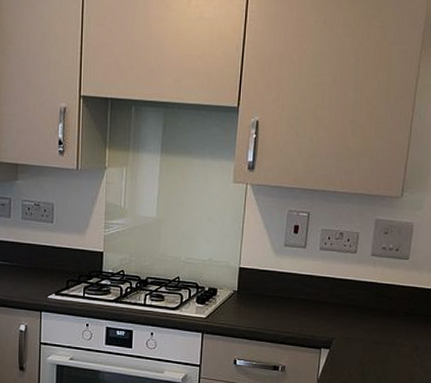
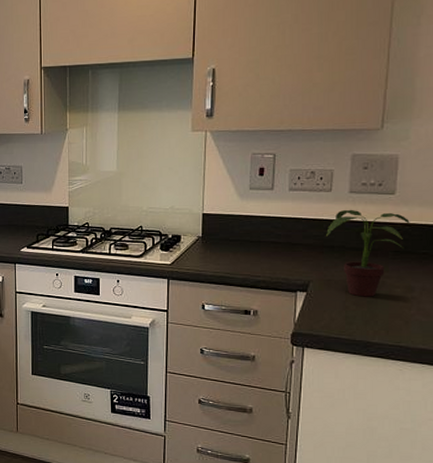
potted plant: none [350,271,419,355] -> present [326,209,410,297]

